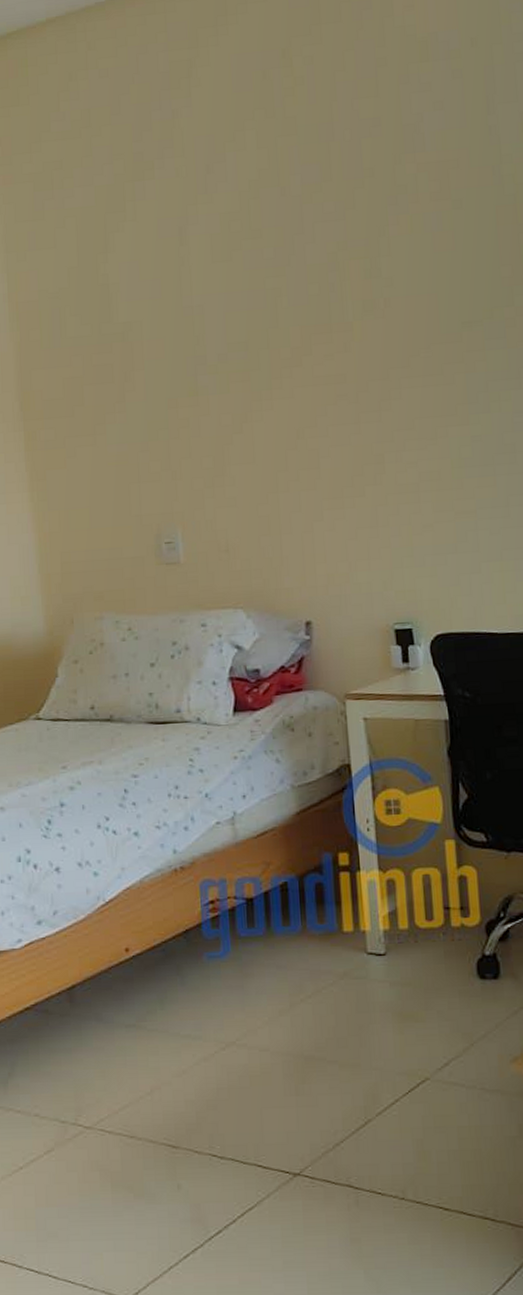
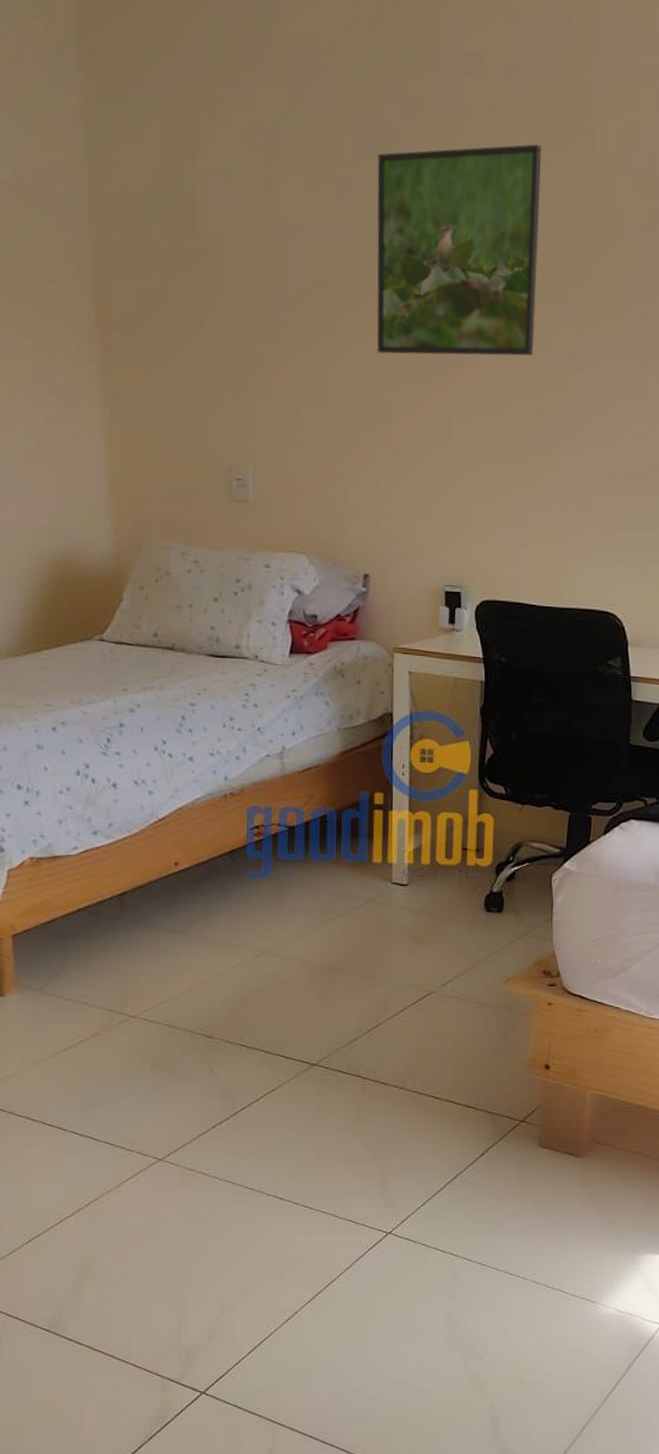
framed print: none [284,186,463,403] -> present [377,144,541,356]

